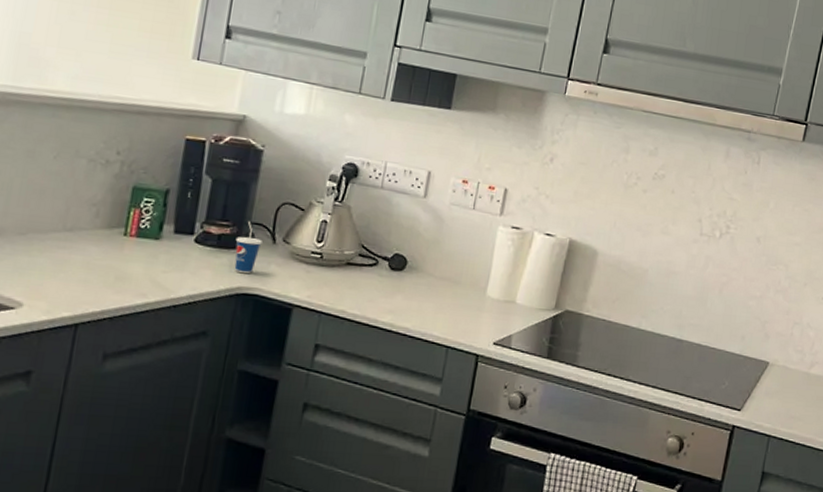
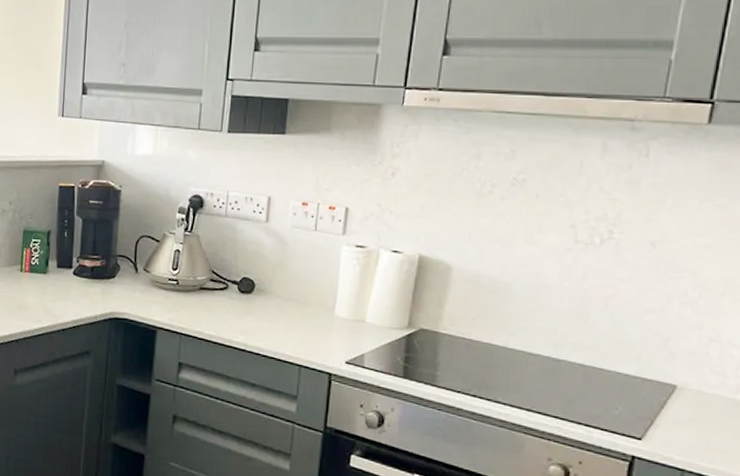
cup: present [234,221,262,273] -> none [105,254,127,300]

